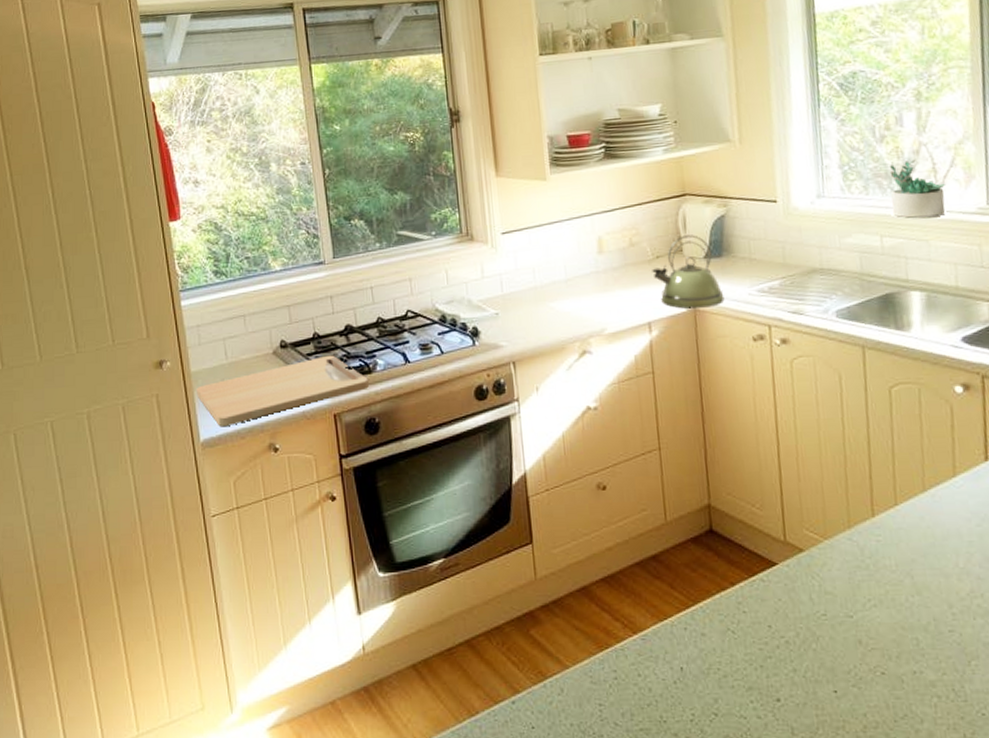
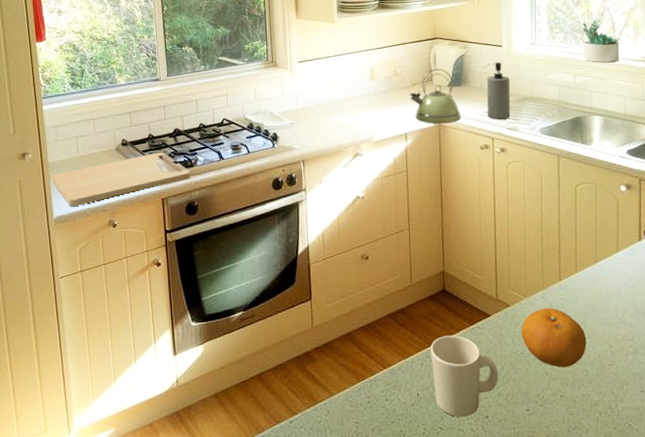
mug: none [696,590,793,701] -> present [431,335,499,418]
soap dispenser: none [753,223,793,300] -> present [484,62,511,120]
fruit: none [821,554,916,634] -> present [521,308,587,368]

